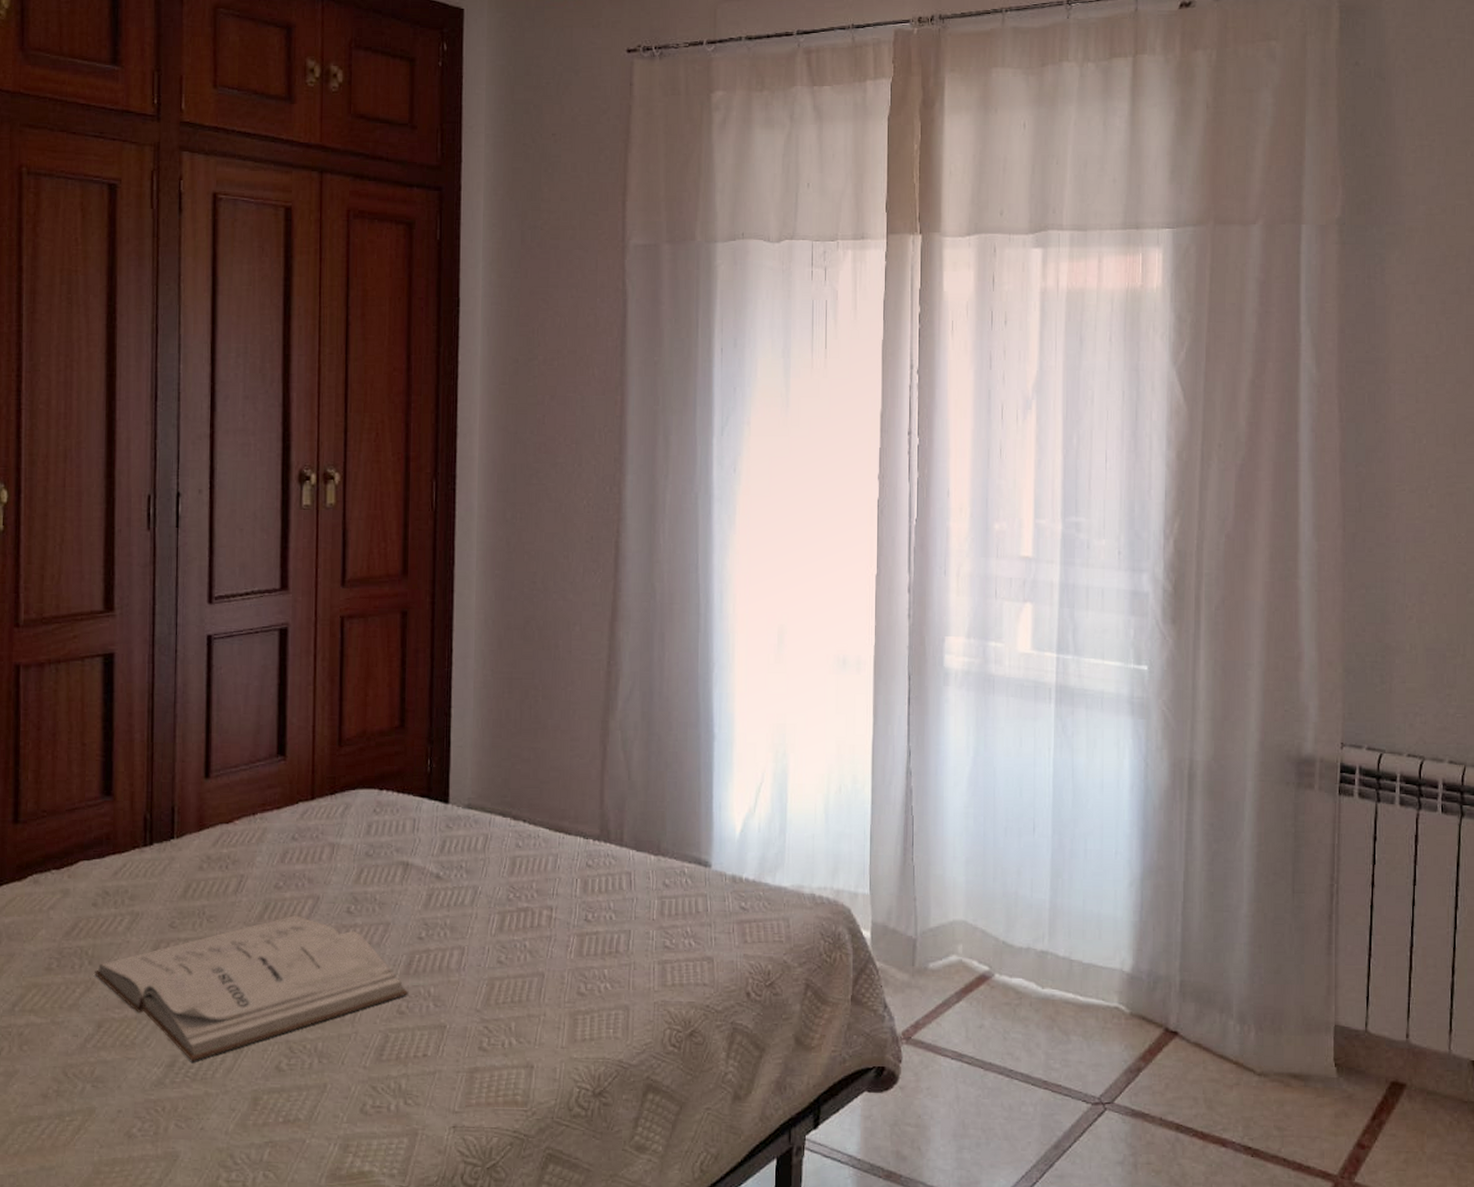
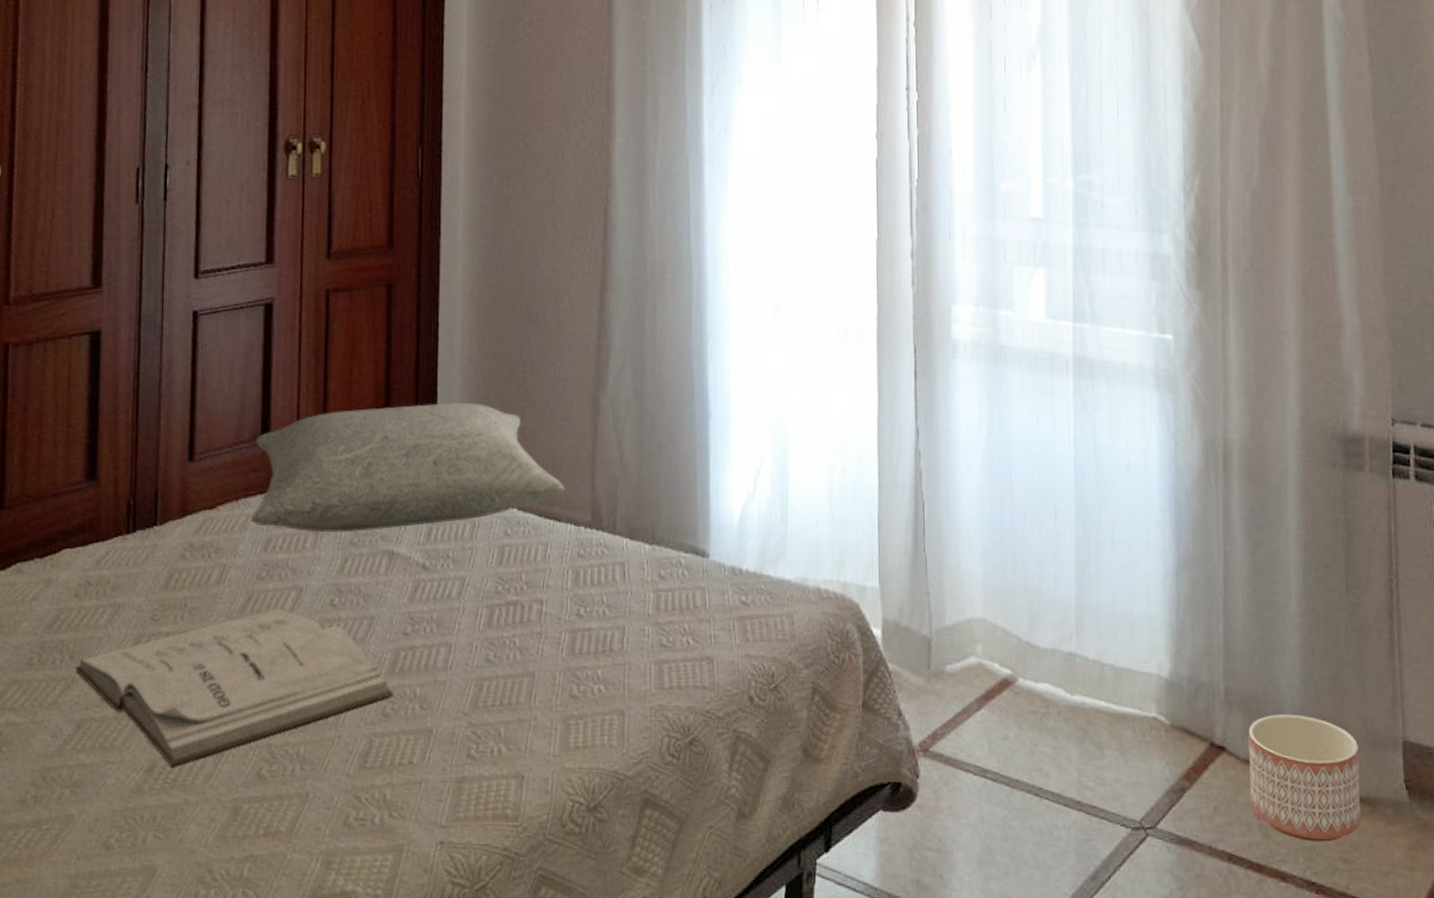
pillow: none [268,724,575,846] -> present [251,403,565,533]
planter: none [1198,1002,1295,1113] -> present [1248,713,1361,842]

